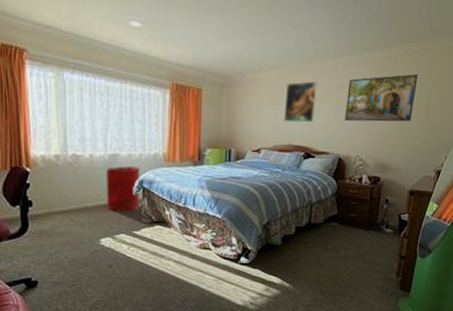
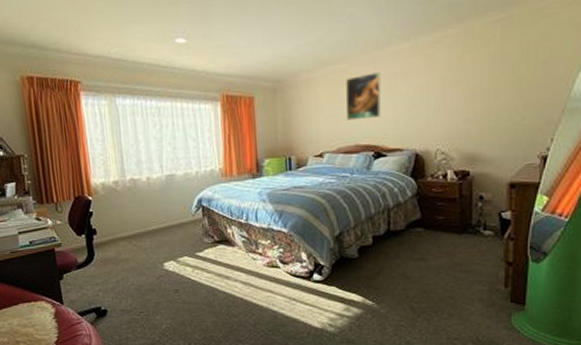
laundry hamper: present [105,166,140,212] -> none [163,185,201,234]
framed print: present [345,74,419,122] -> none [417,47,503,111]

